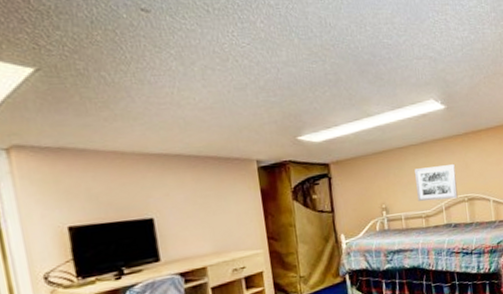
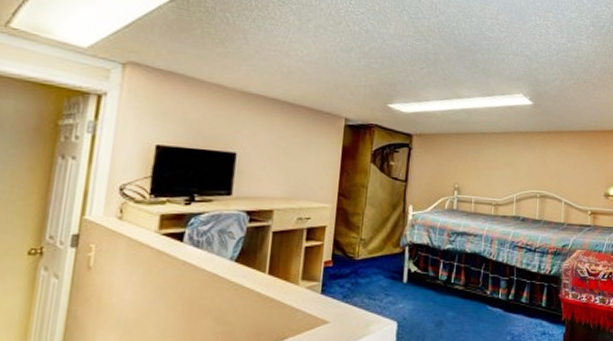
wall art: present [415,164,458,202] -> none [491,156,532,193]

